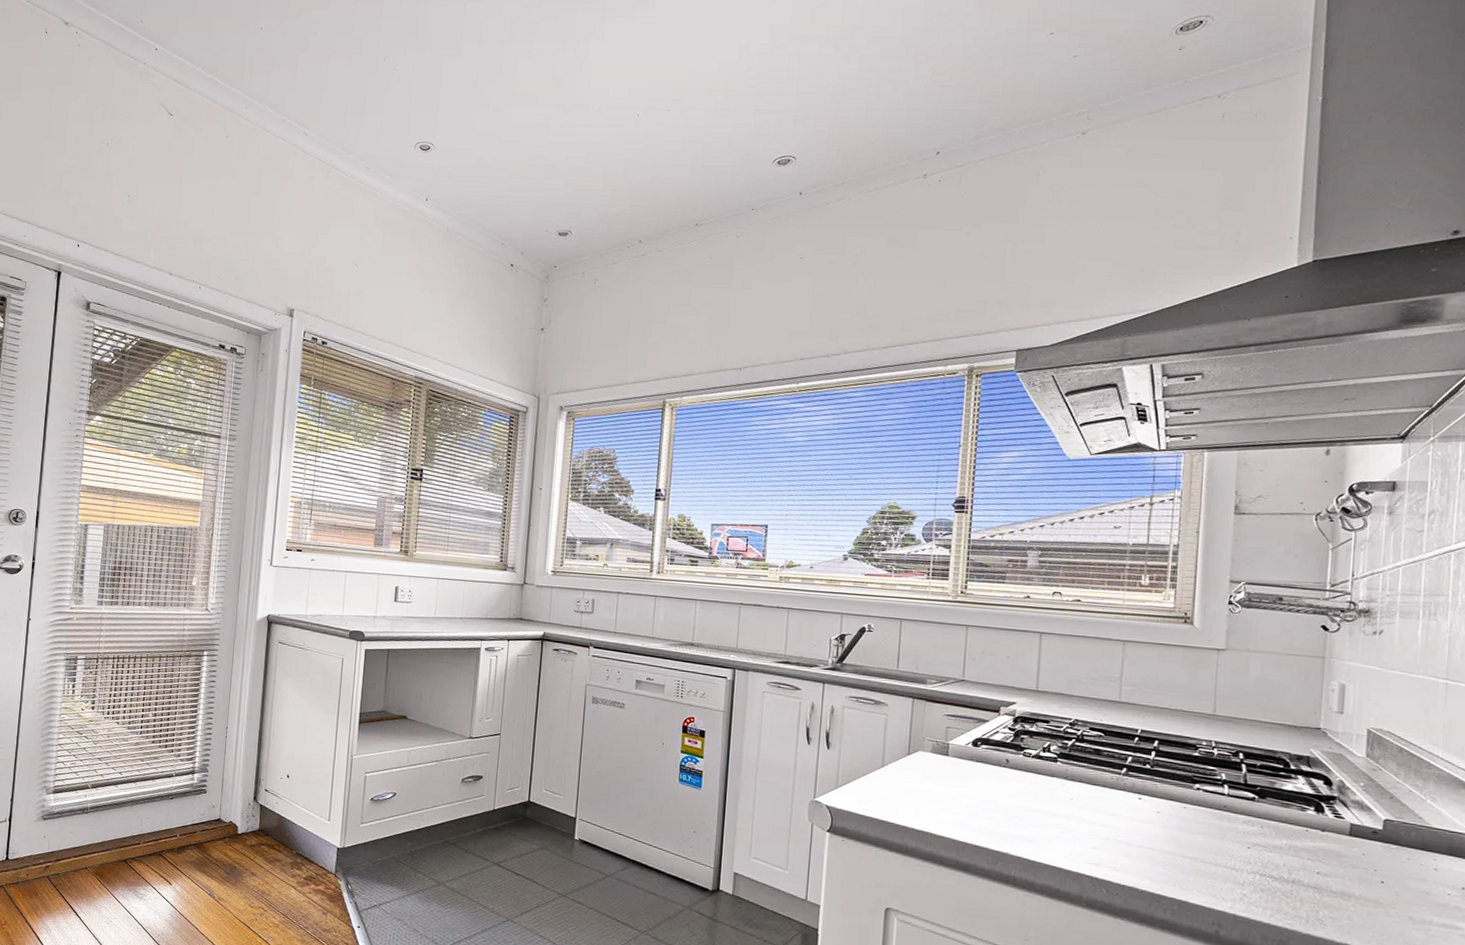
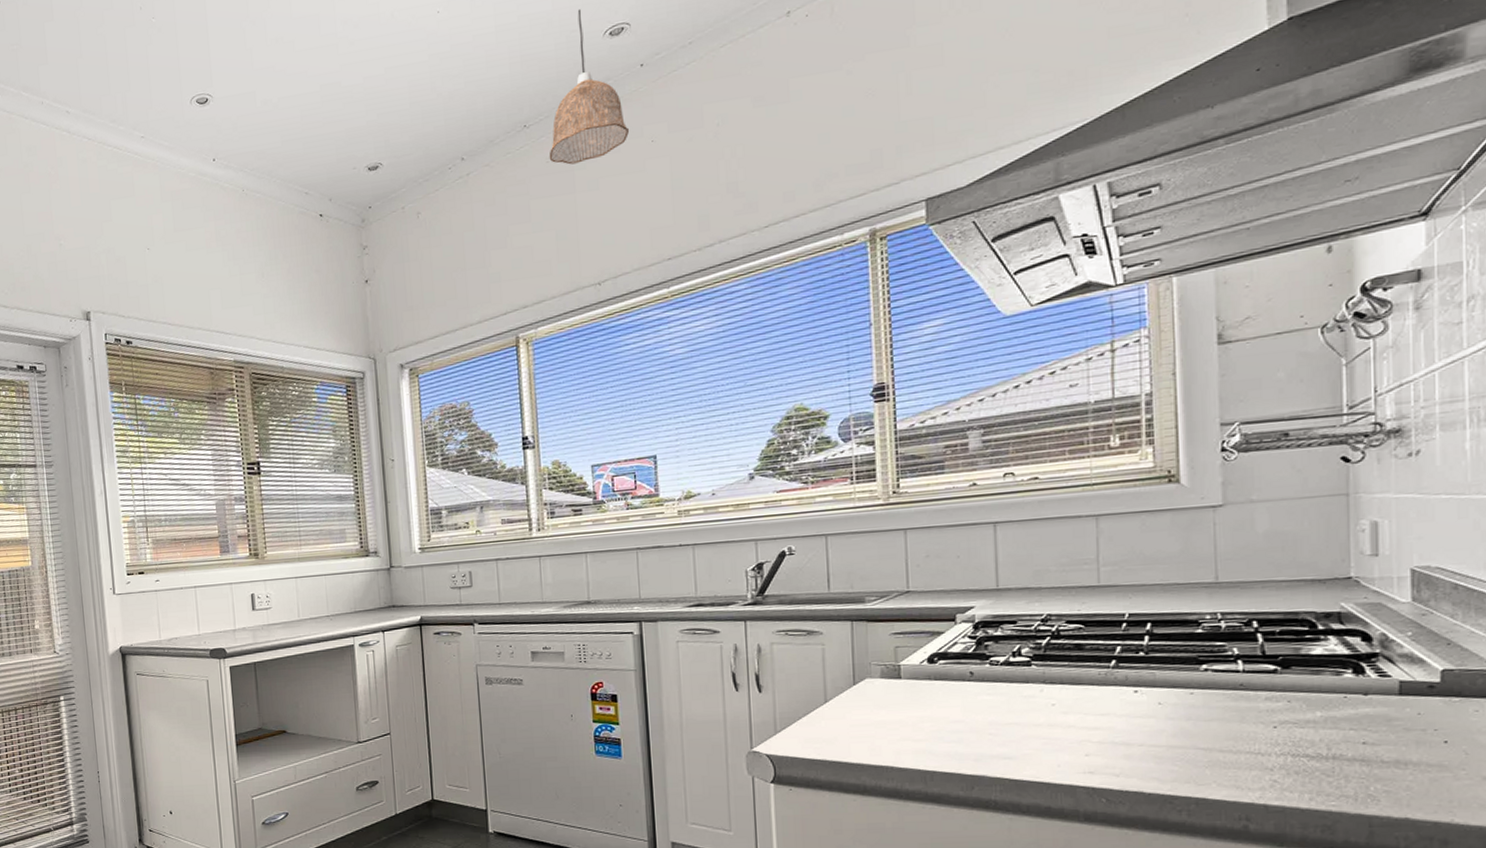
pendant lamp: none [713,137,784,264] -> present [549,8,630,165]

